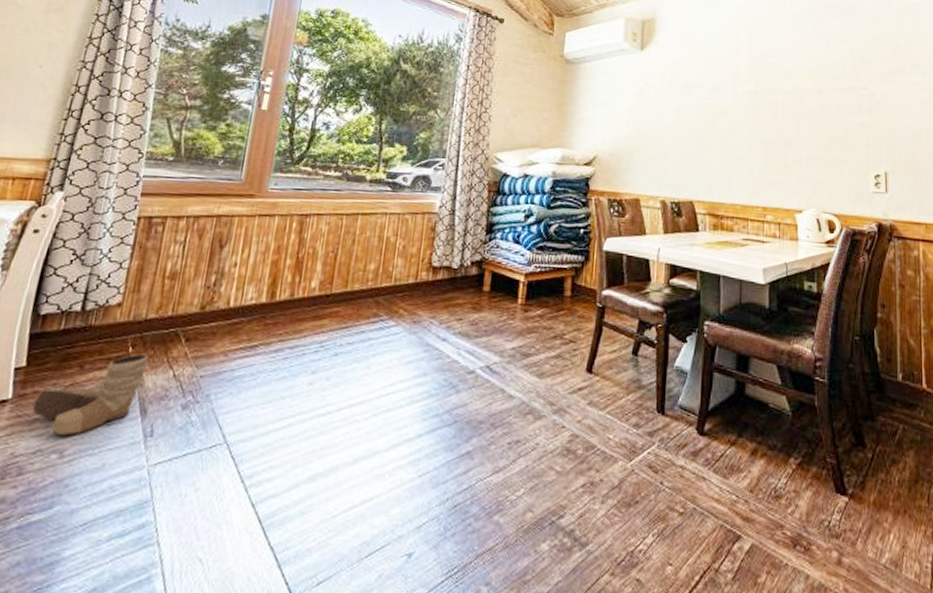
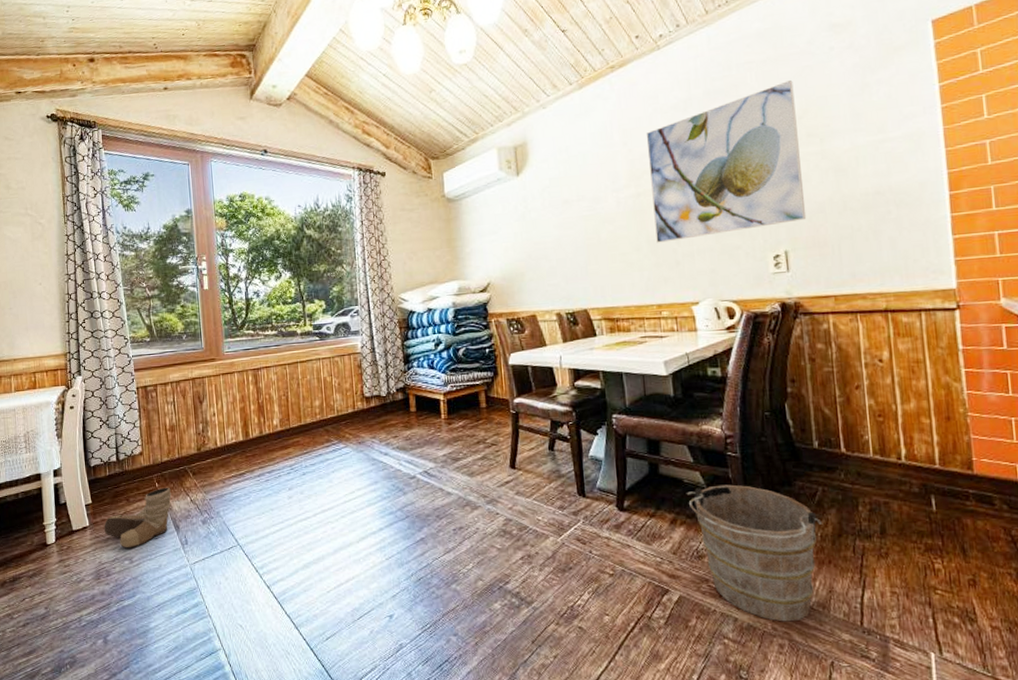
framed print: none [769,12,906,145] -> present [646,80,807,243]
bucket: none [770,413,900,582] -> present [686,484,822,622]

